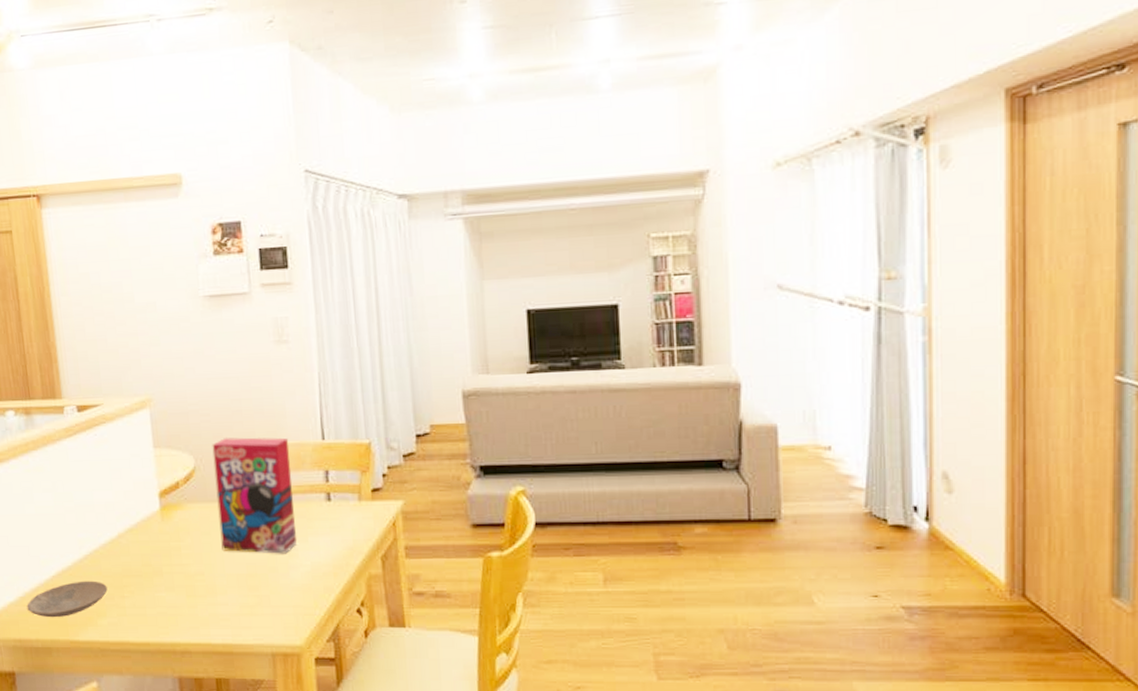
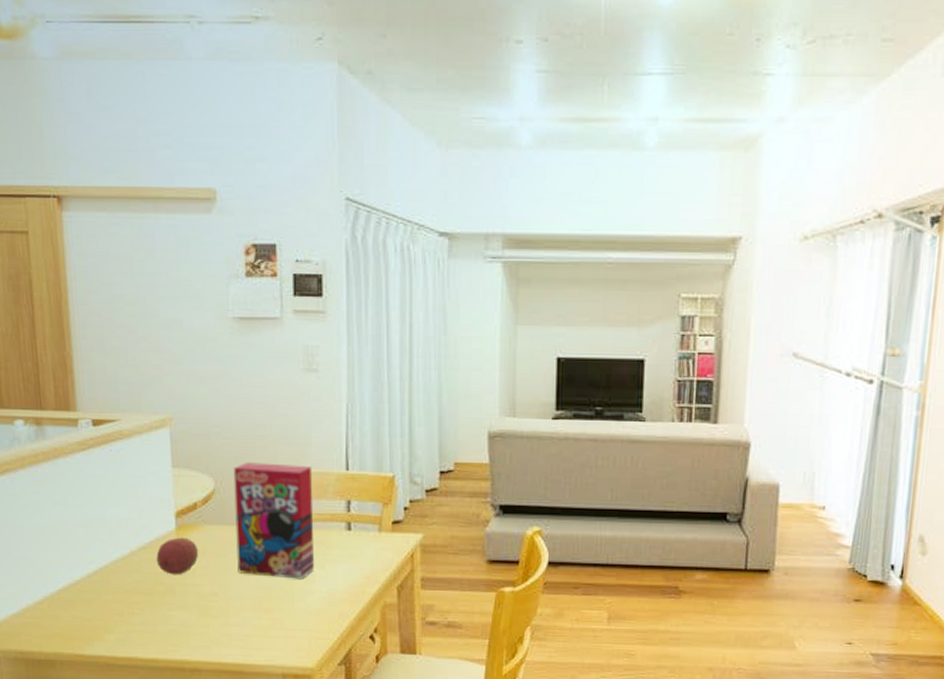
plate: present [26,580,108,618] -> none [30,596,117,631]
fruit: none [142,517,184,556] -> present [156,537,199,575]

